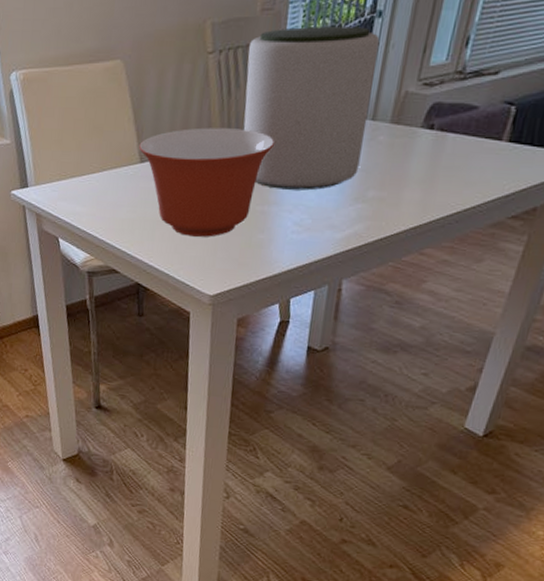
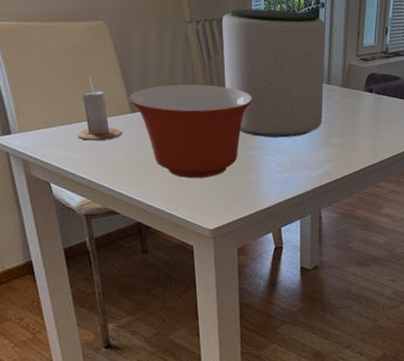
candle: none [85,125,129,194] -> present [76,77,122,141]

